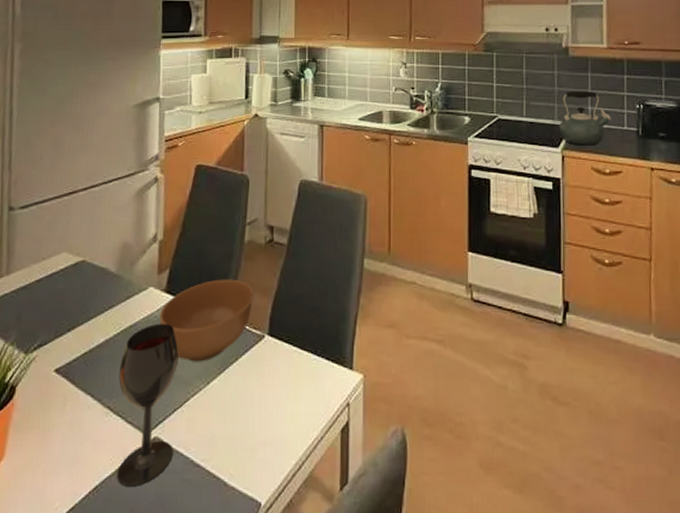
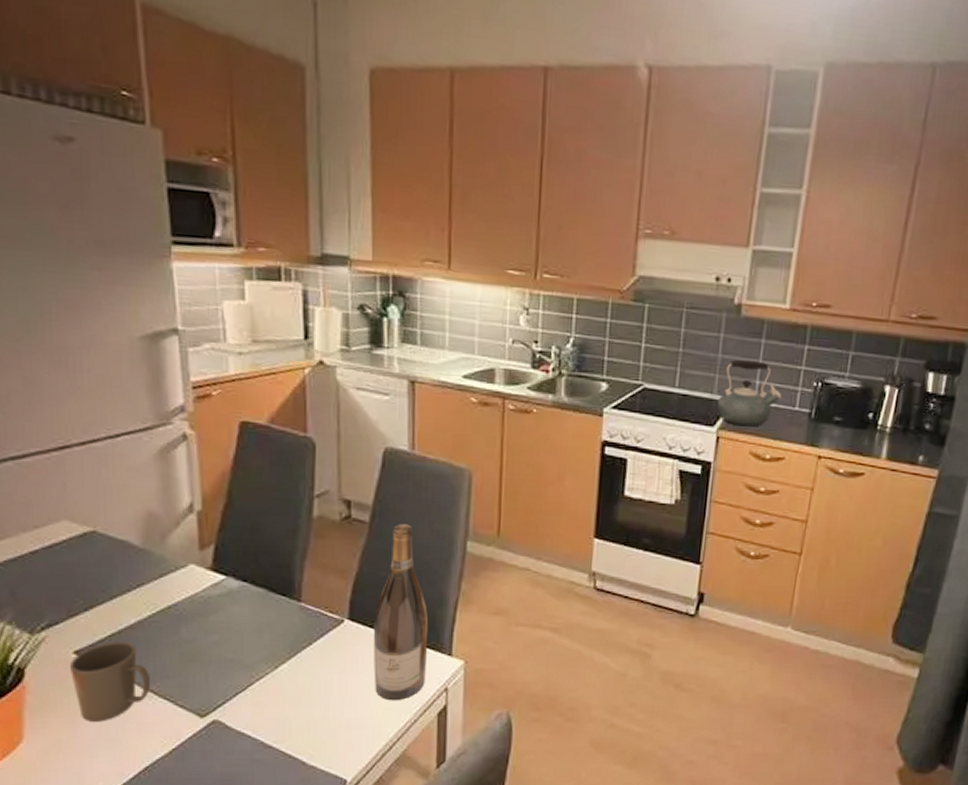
mug: none [49,359,109,439] -> present [70,641,150,722]
wine glass: present [117,323,179,486] -> none [160,604,238,767]
bowl: present [159,279,254,362] -> none [207,558,328,646]
wine bottle: none [287,245,333,416] -> present [373,524,429,700]

